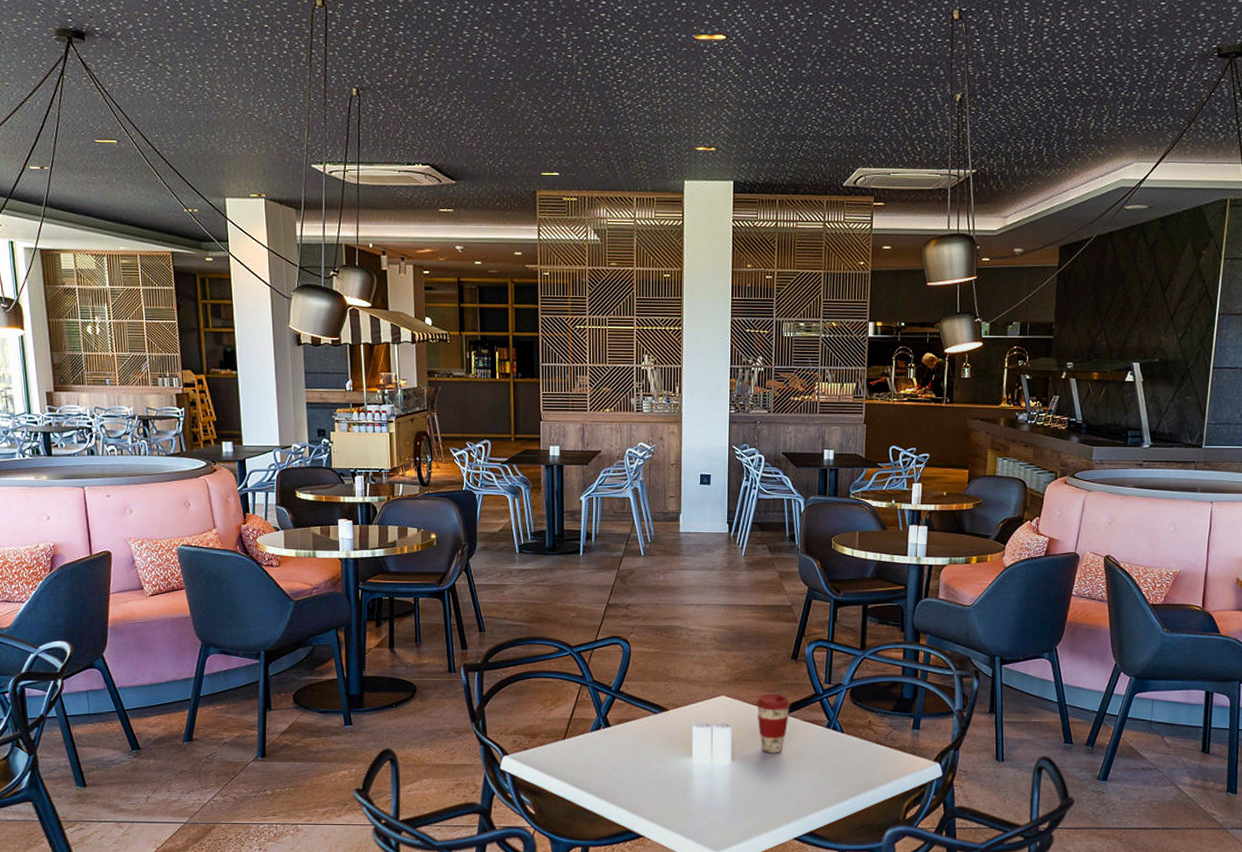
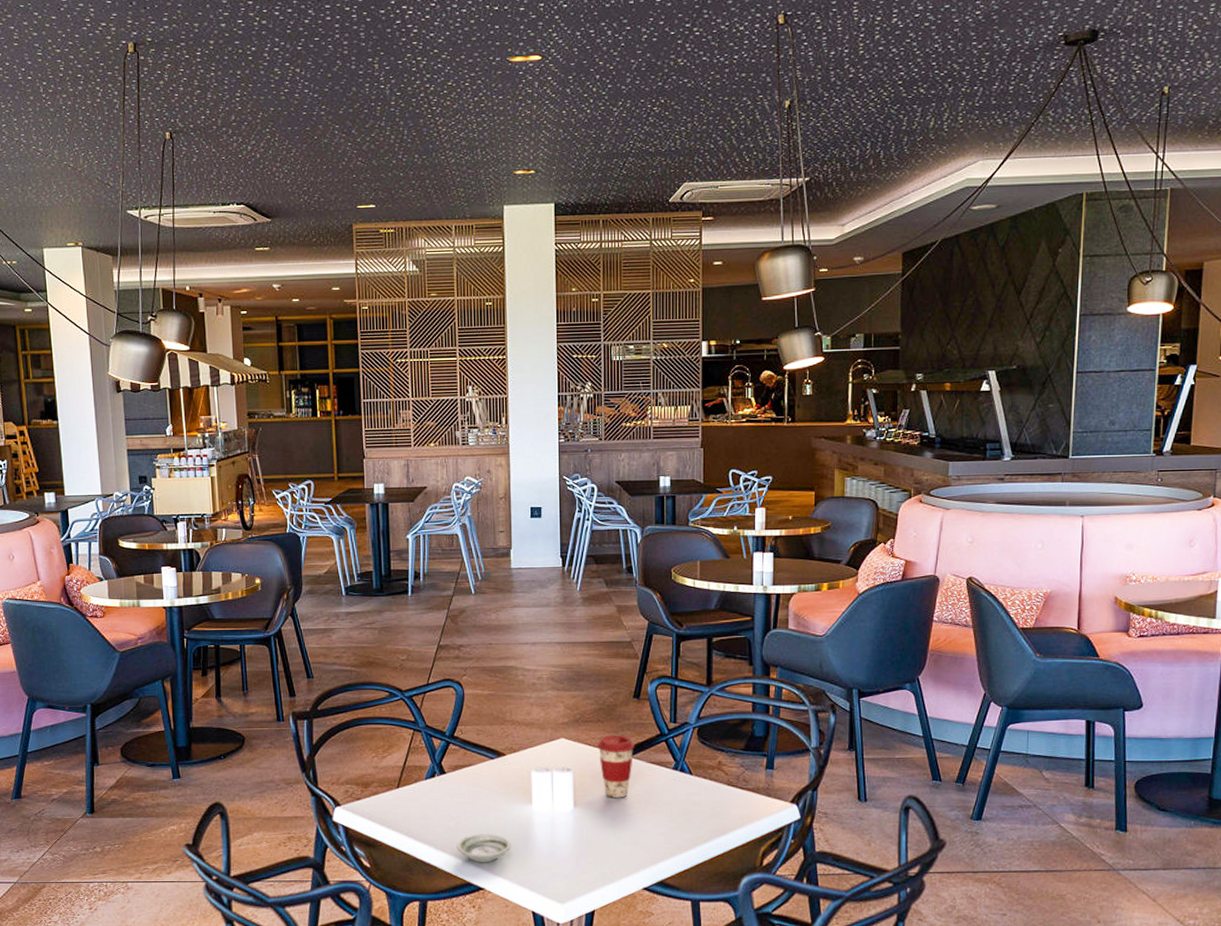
saucer: none [619,784,671,811] -> present [456,833,511,862]

